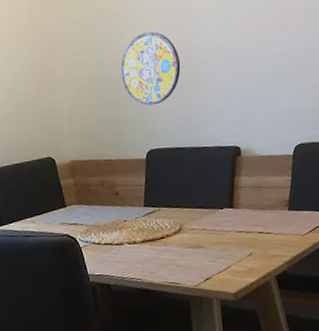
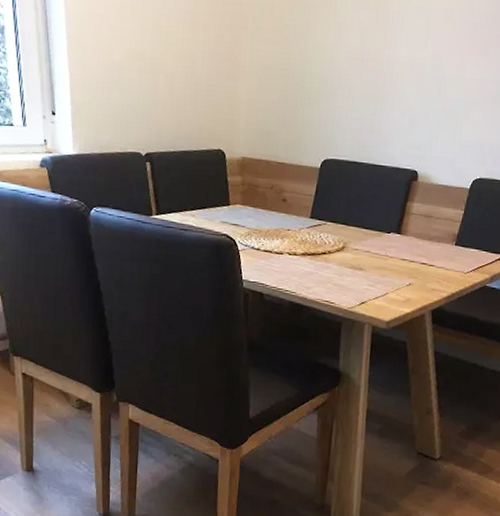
manhole cover: present [120,32,181,106] -> none [307,32,372,112]

